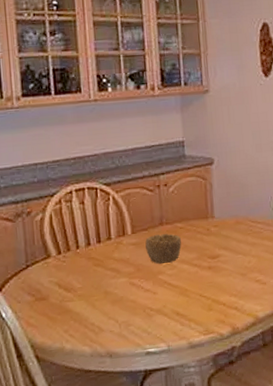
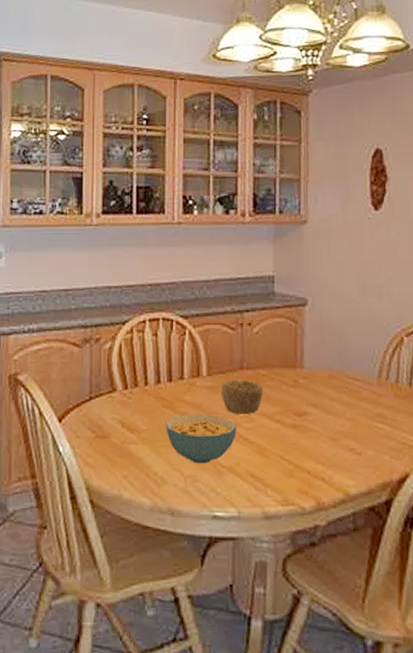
cereal bowl: none [98,266,162,311] -> present [166,413,237,464]

